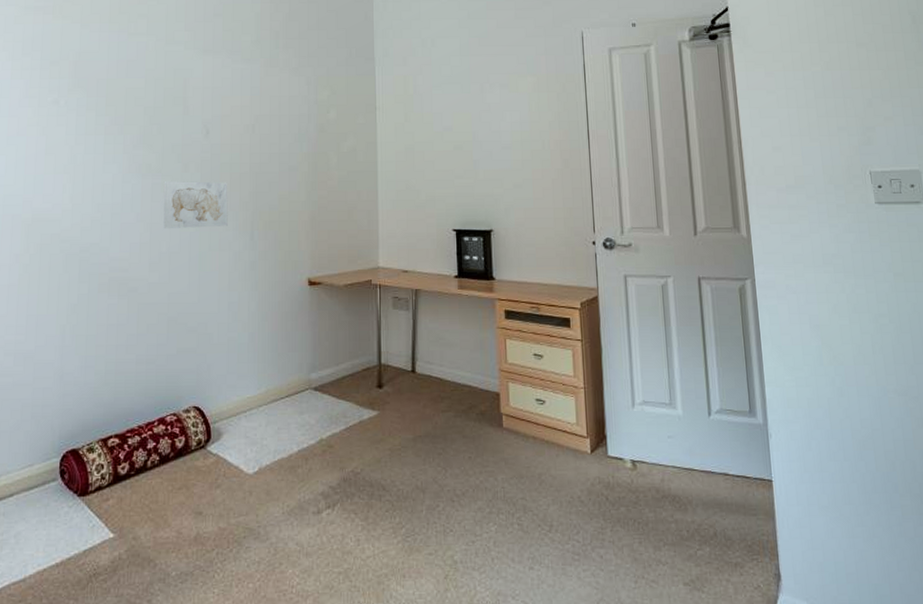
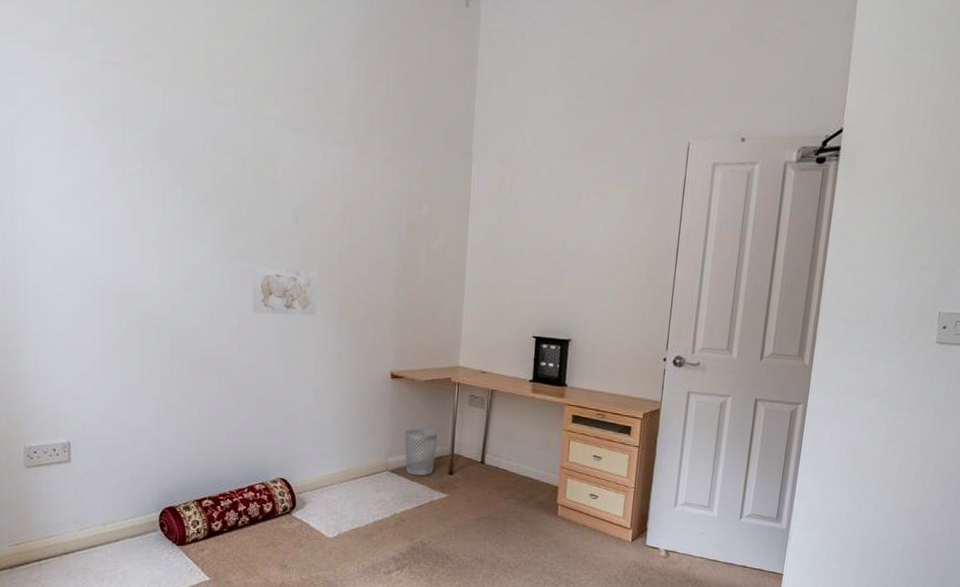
wastebasket: none [326,337,363,392] -> present [404,428,438,476]

